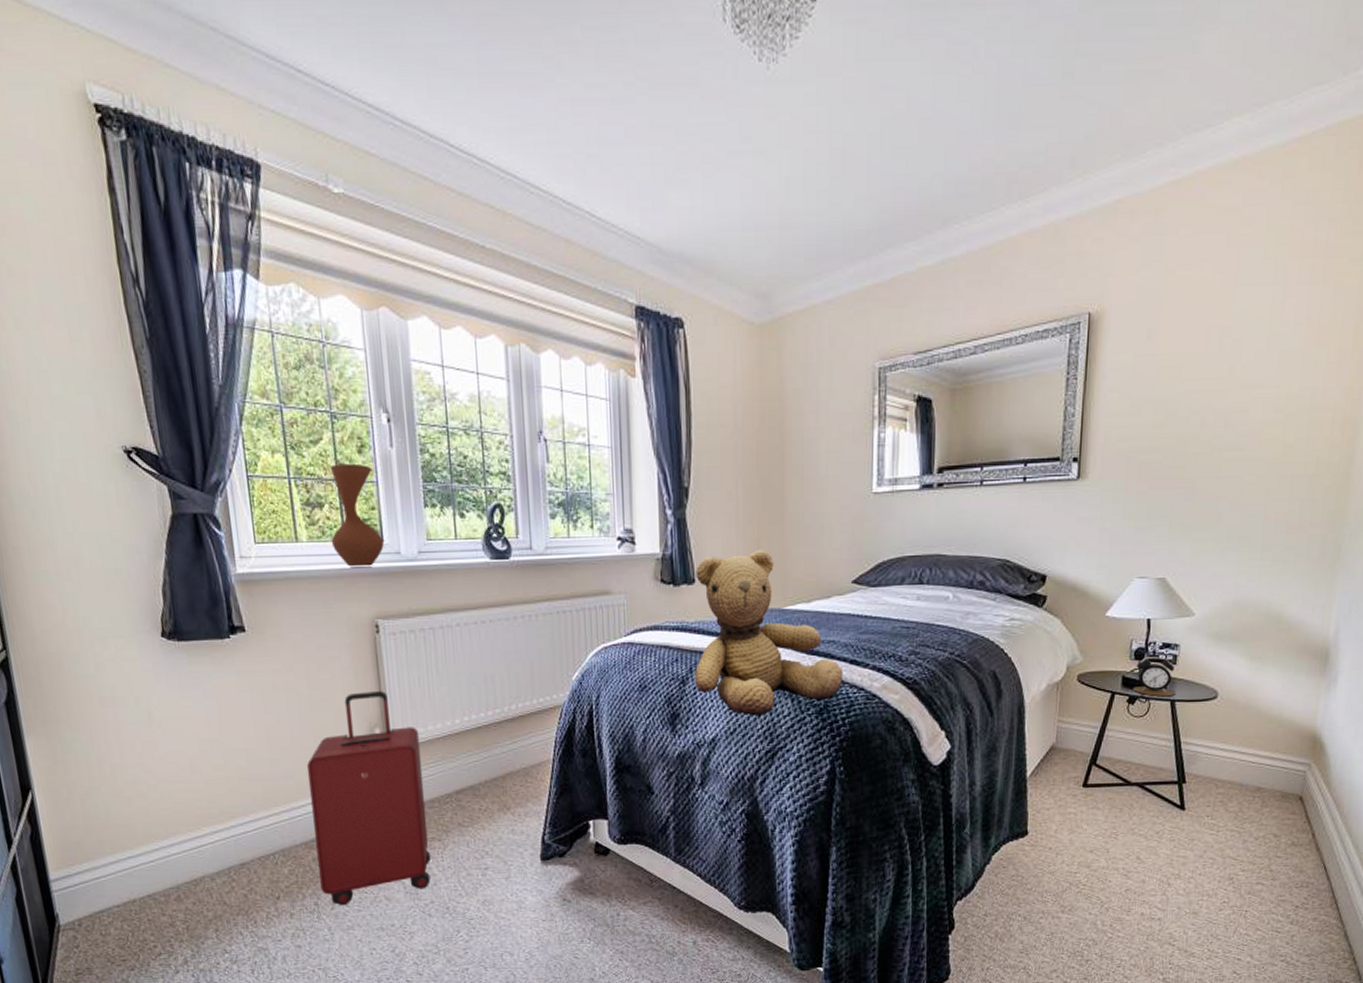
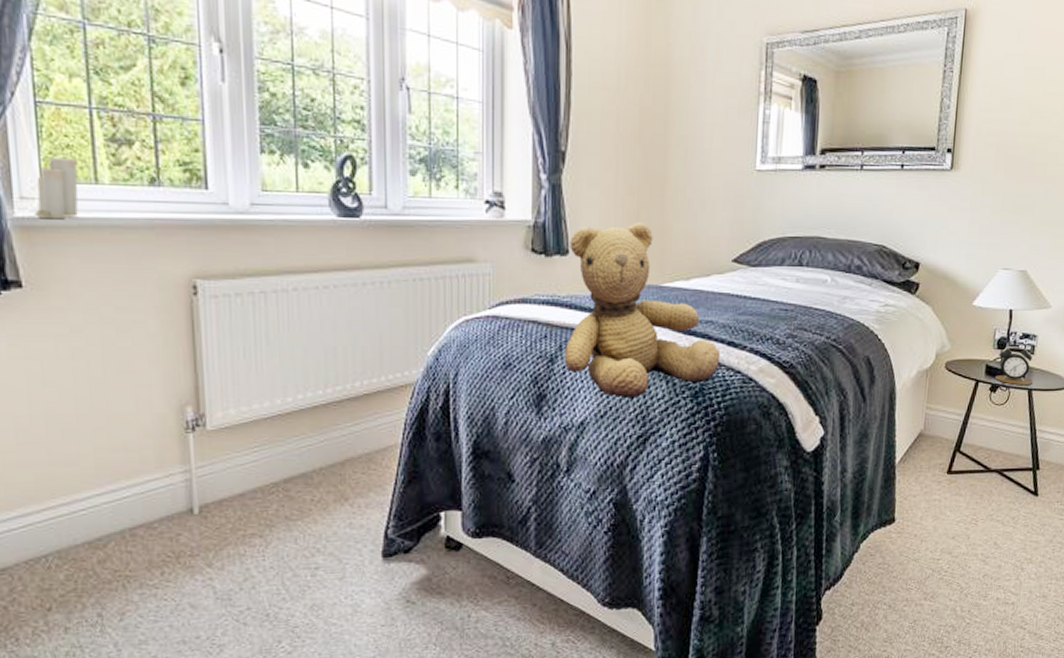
candle: none [251,519,285,574] -> present [34,155,79,220]
suitcase: present [306,691,431,906] -> none [95,363,250,617]
decorative vase: present [330,463,384,567] -> none [141,96,208,217]

